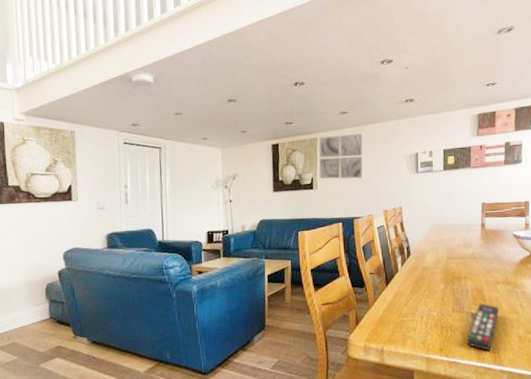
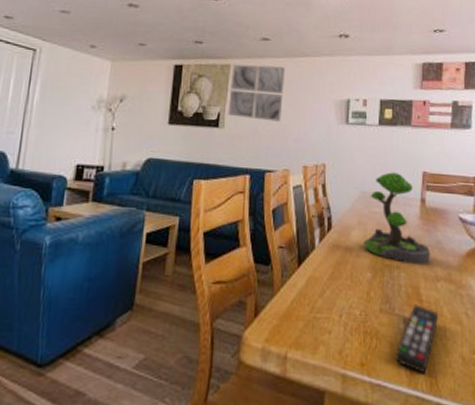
plant: none [436,206,491,274] -> present [363,172,430,264]

